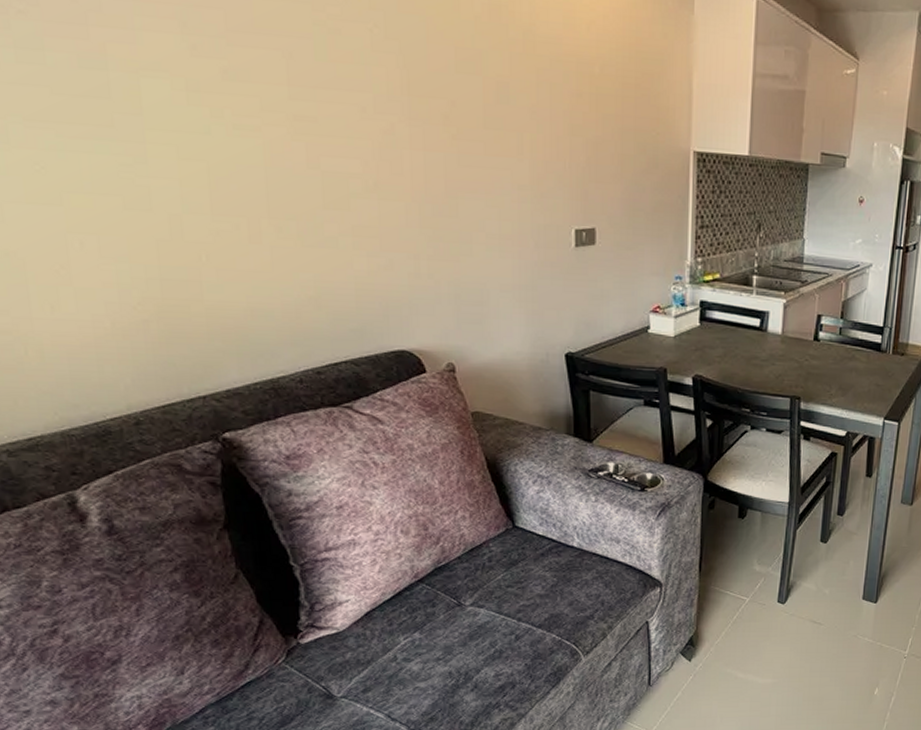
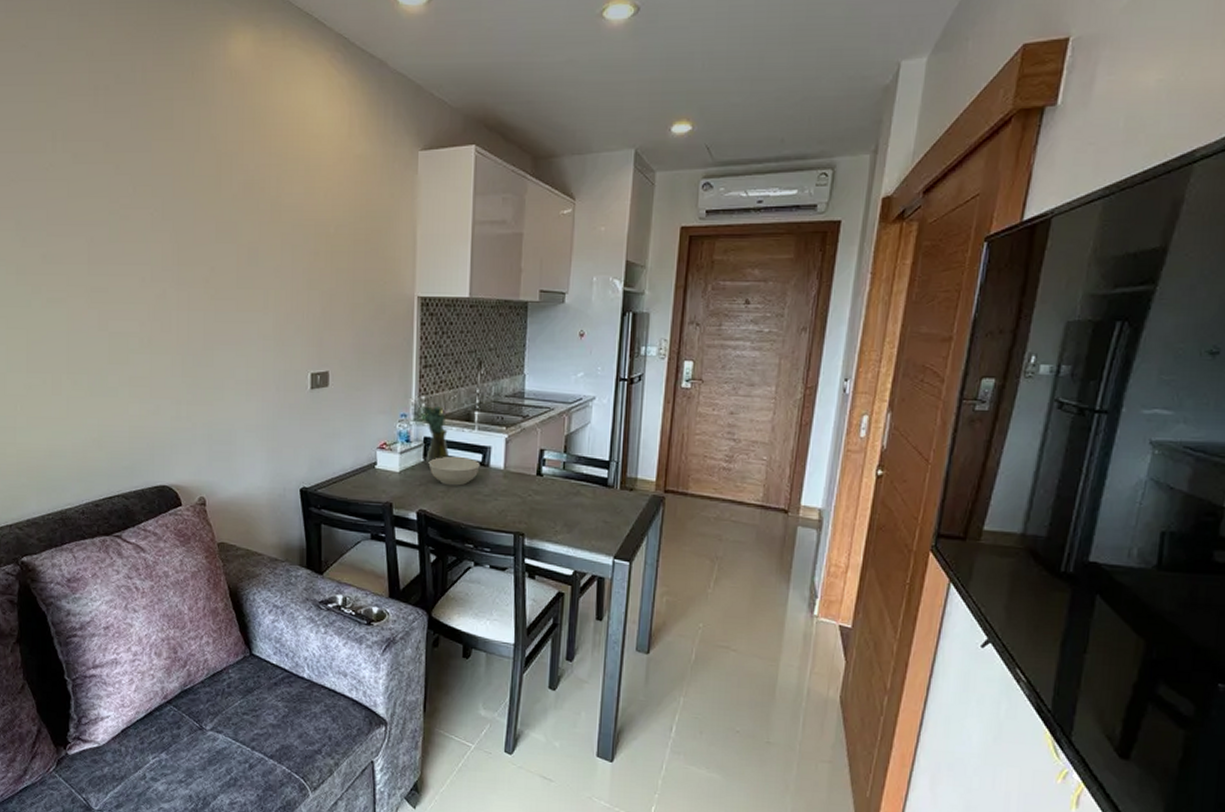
vase: none [699,266,727,328] -> present [423,403,450,463]
bowl: none [705,320,758,351] -> present [428,456,480,486]

